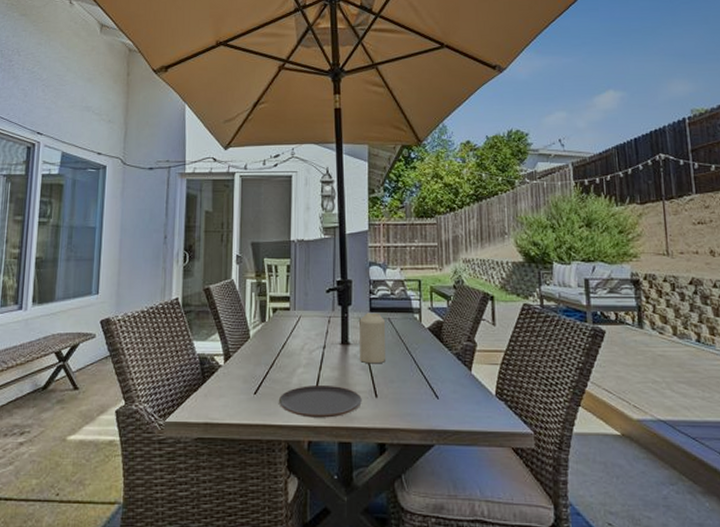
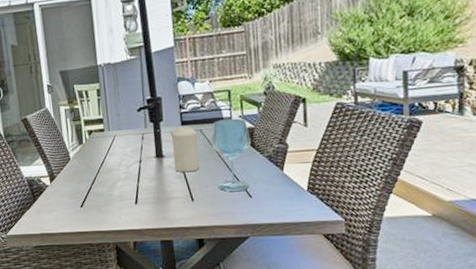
plate: present [278,384,362,418] -> none [103,194,180,223]
wine glass: none [399,310,439,391] -> present [211,118,251,192]

